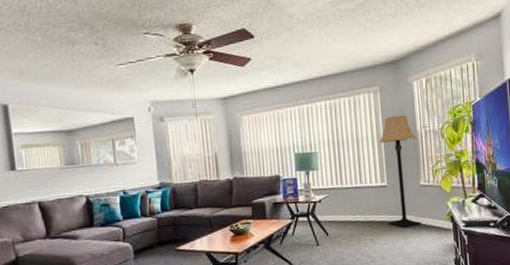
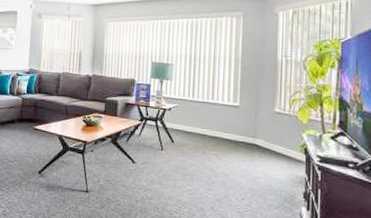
lamp: present [379,115,421,228] -> none [236,41,277,151]

